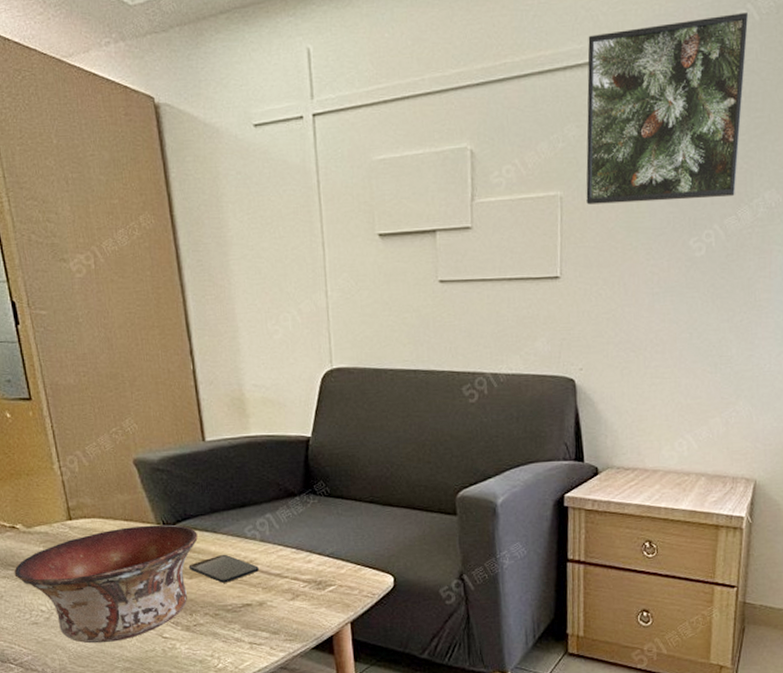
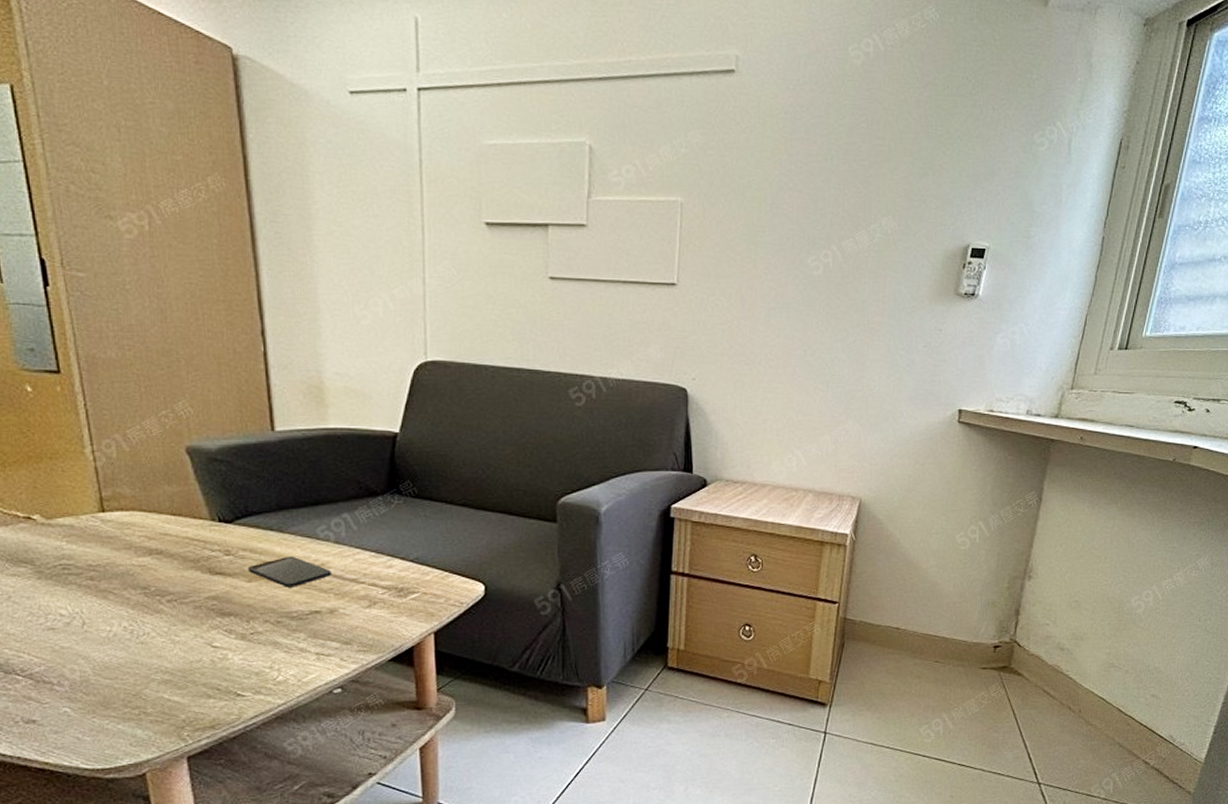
bowl: present [14,524,198,644] -> none [27,521,260,653]
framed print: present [586,11,749,205] -> none [707,41,874,219]

